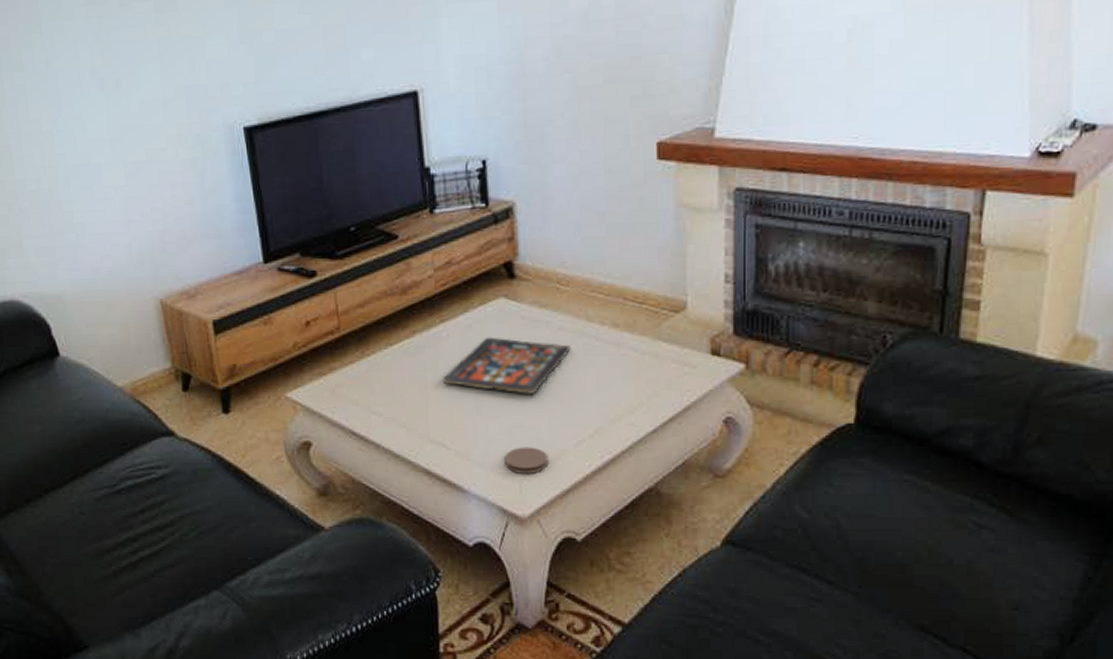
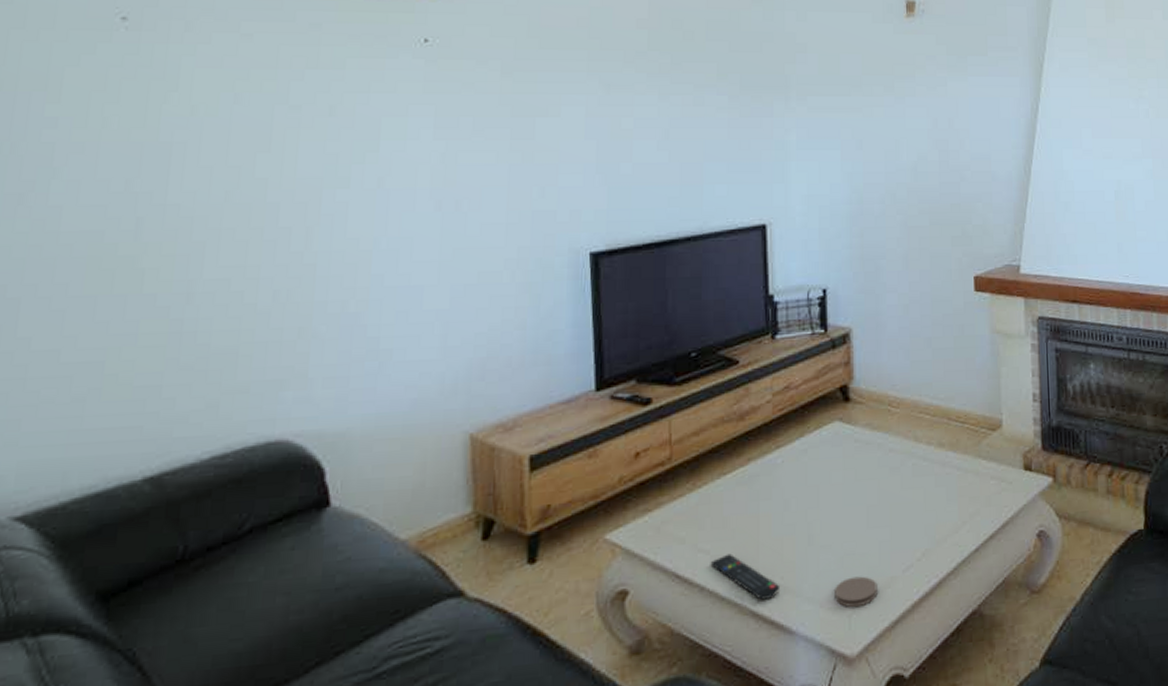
remote control: none [383,417,450,460] -> present [710,553,779,600]
board game: present [442,337,571,394] -> none [775,461,900,520]

